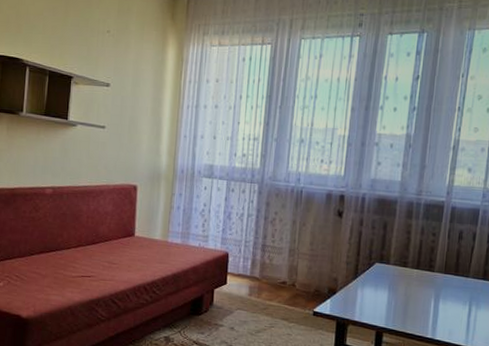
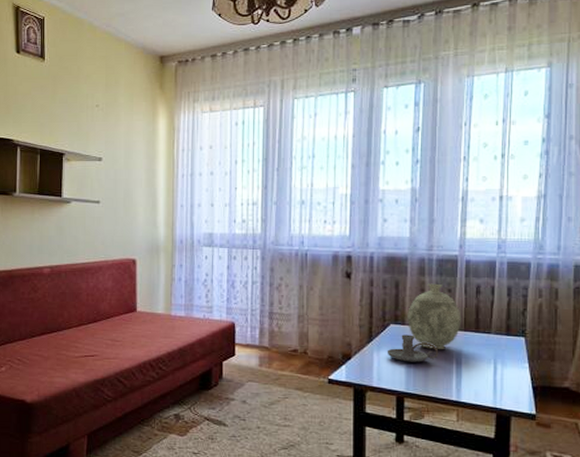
candle holder: none [370,273,419,301] -> present [387,334,439,362]
decorative vase: none [392,226,443,289] -> present [407,283,461,349]

